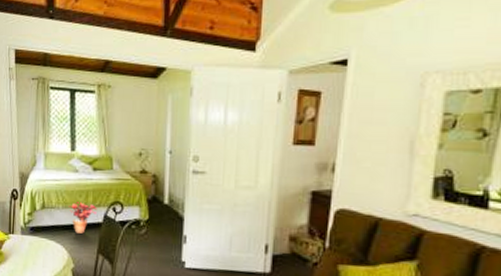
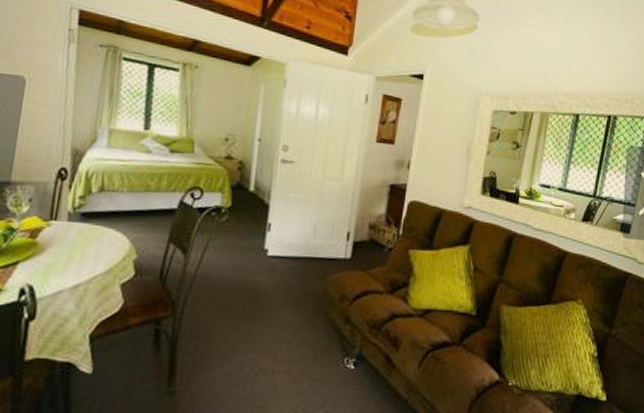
potted plant: present [69,201,97,234] -> none [136,185,172,221]

